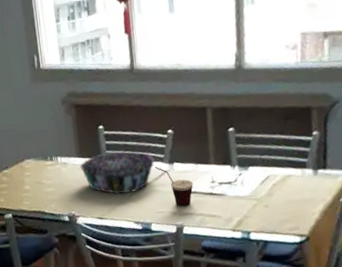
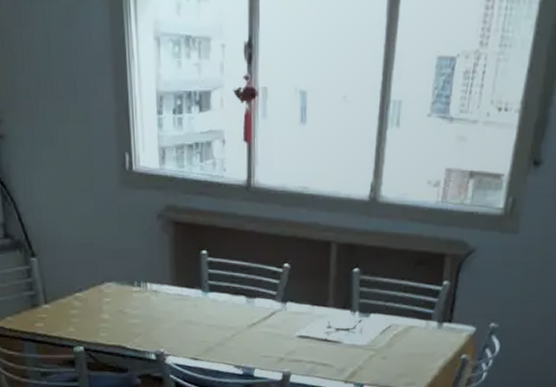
decorative bowl: present [79,151,155,195] -> none [174,283,265,333]
cup: present [154,167,193,207] -> none [264,305,307,353]

